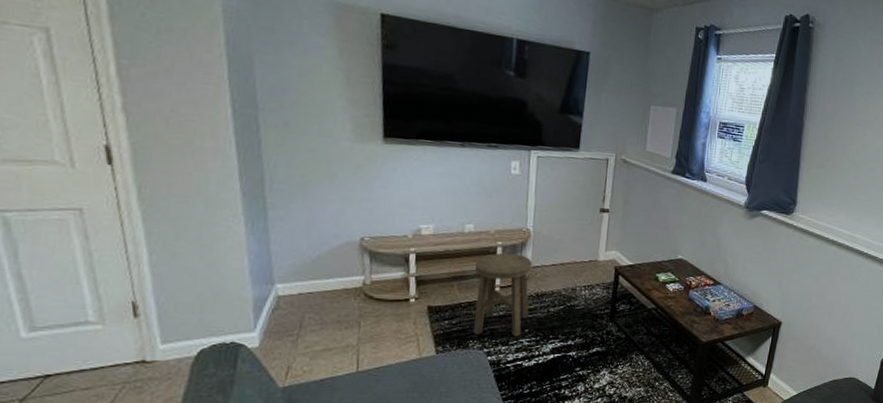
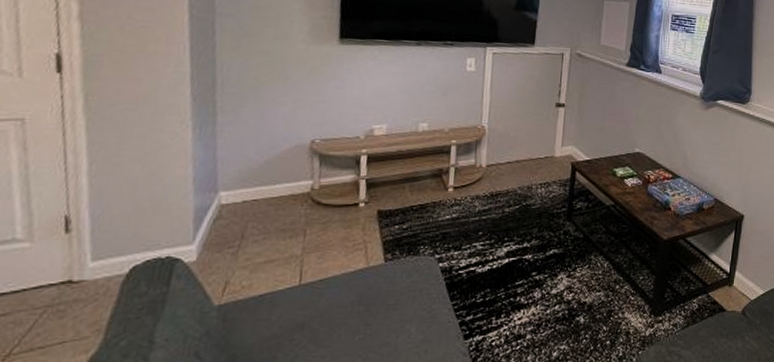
stool: present [473,253,532,337] -> none [424,151,487,241]

